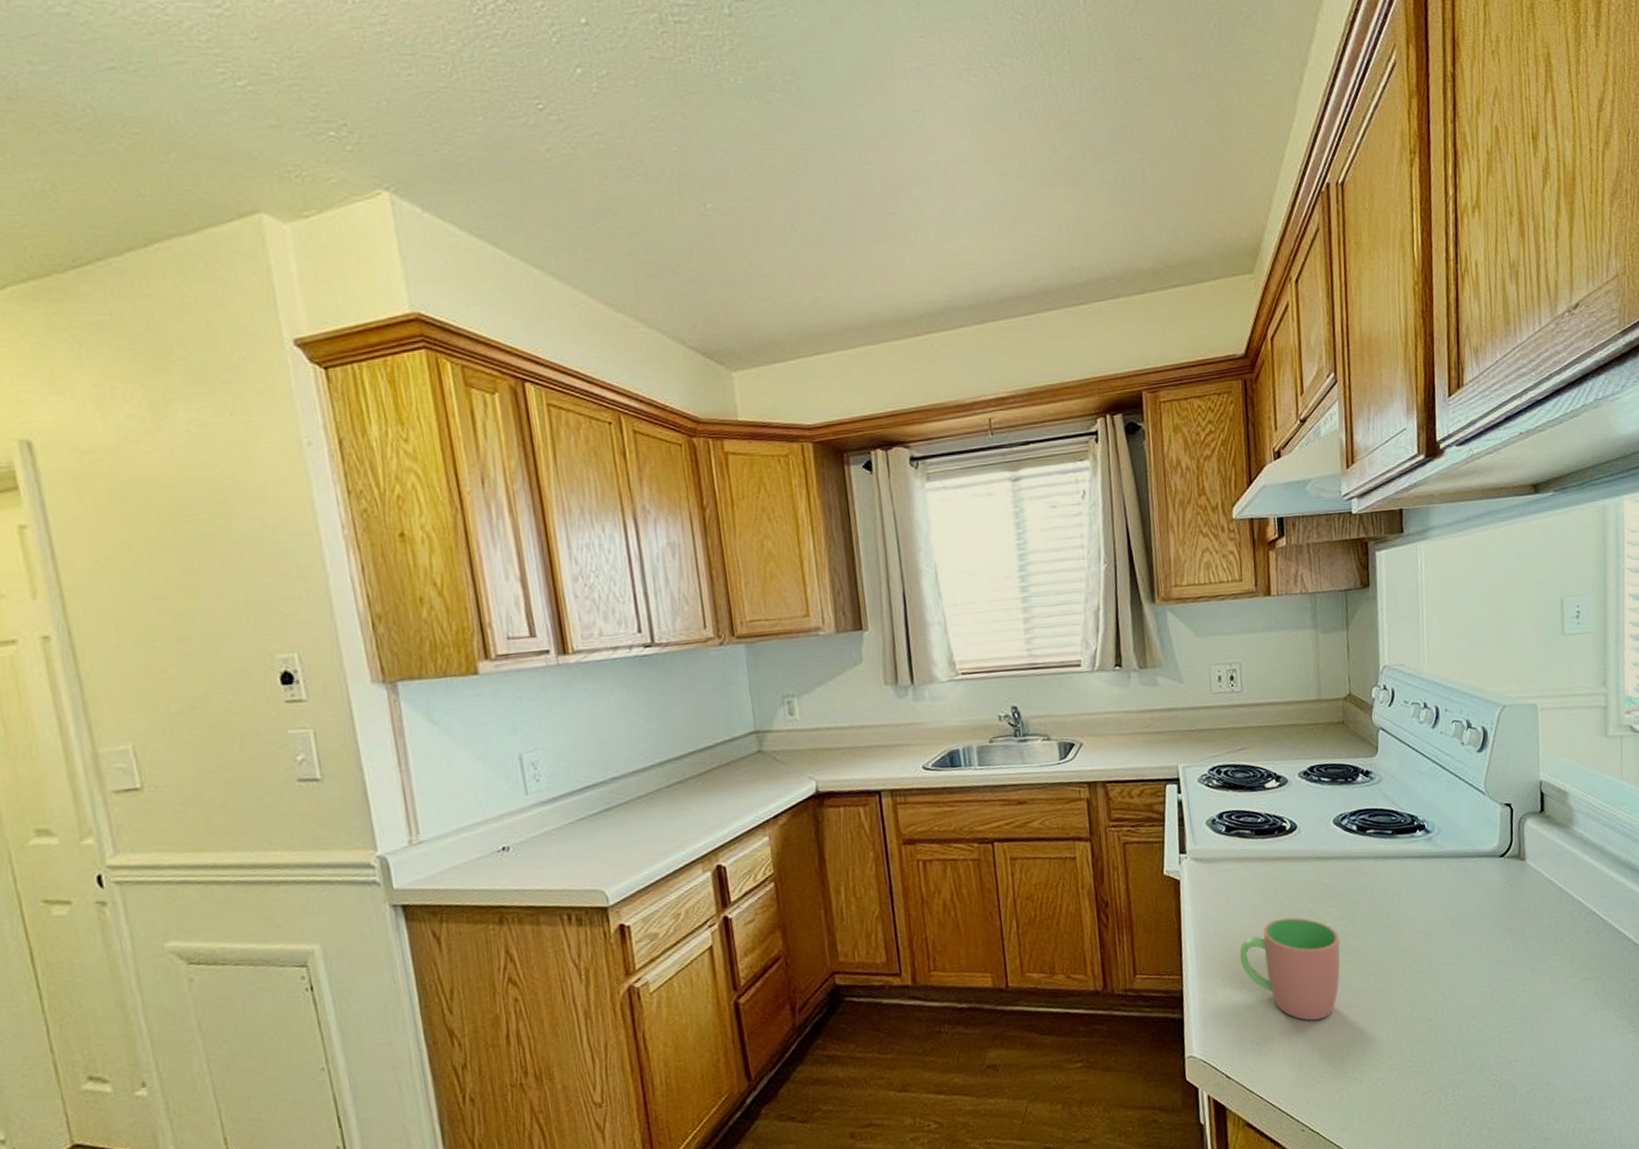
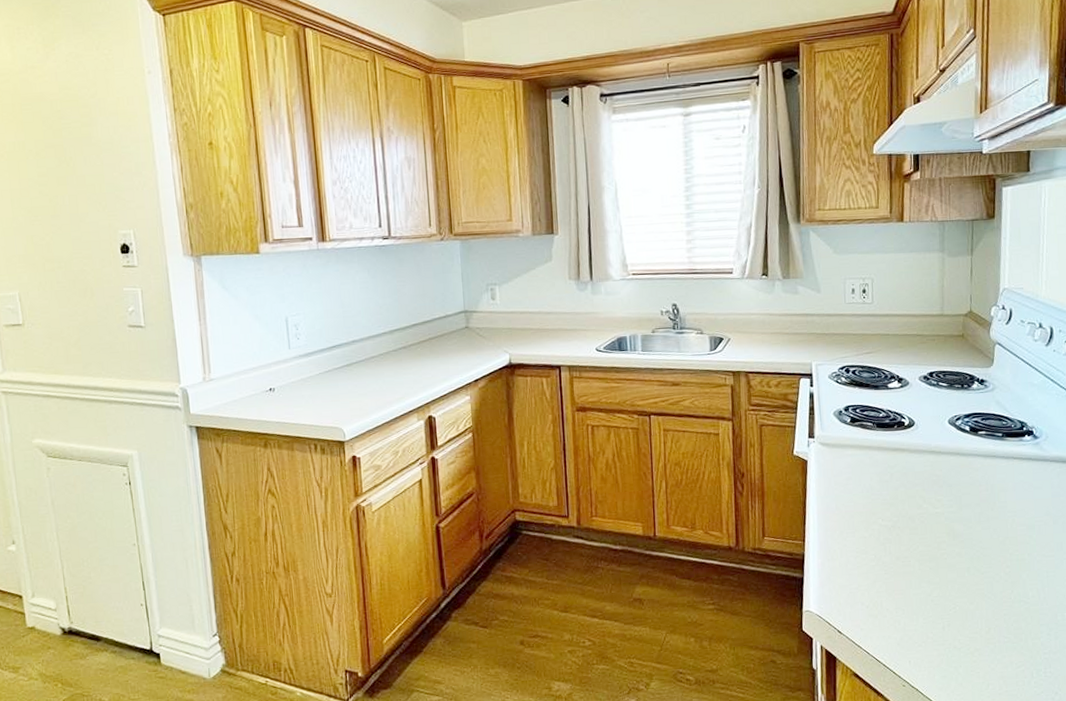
cup: present [1239,917,1341,1021] -> none [856,501,948,593]

